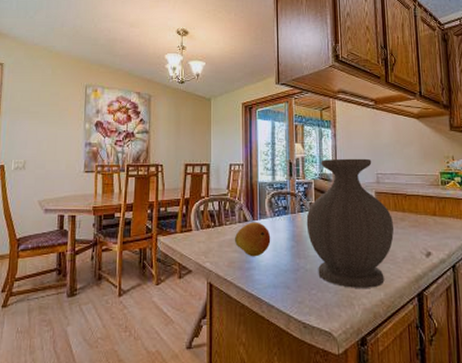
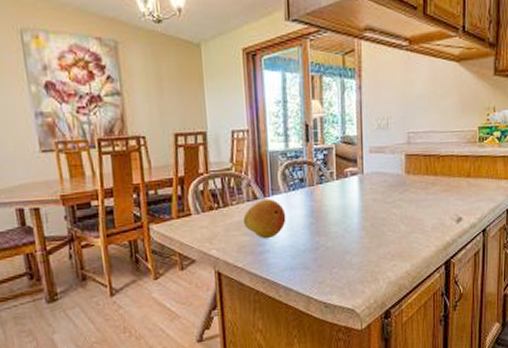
vase: present [306,158,394,288] -> none [326,114,425,263]

